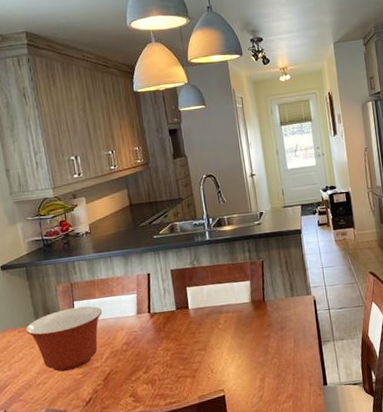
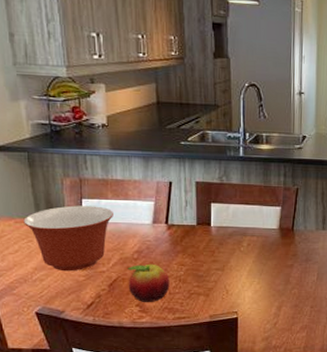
fruit: none [119,353,159,393] -> present [128,263,170,303]

